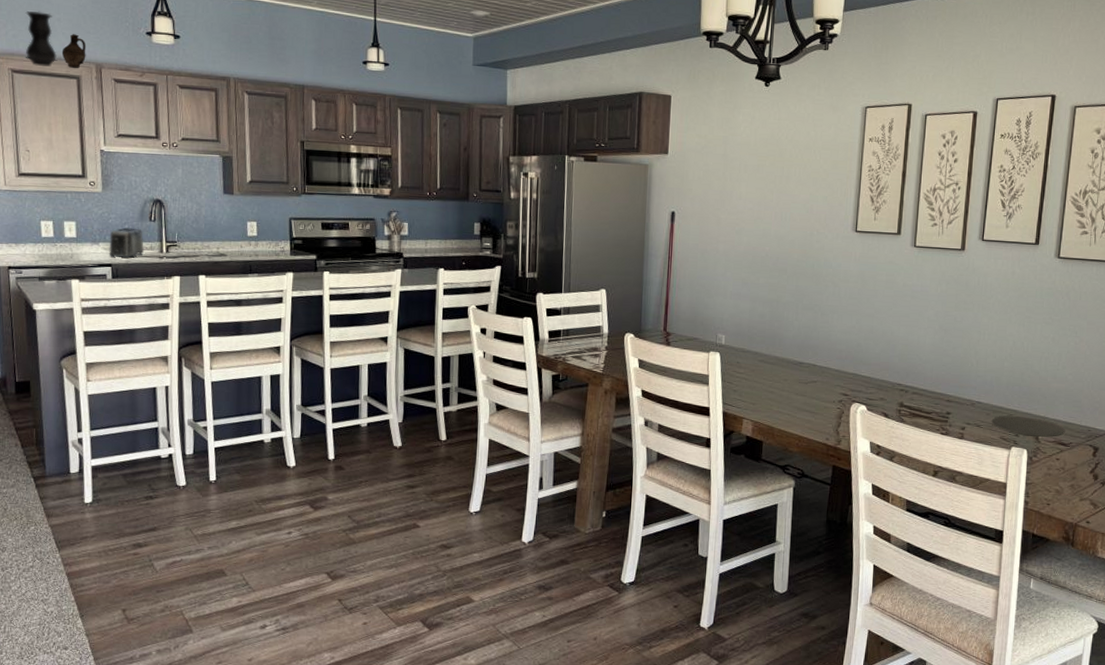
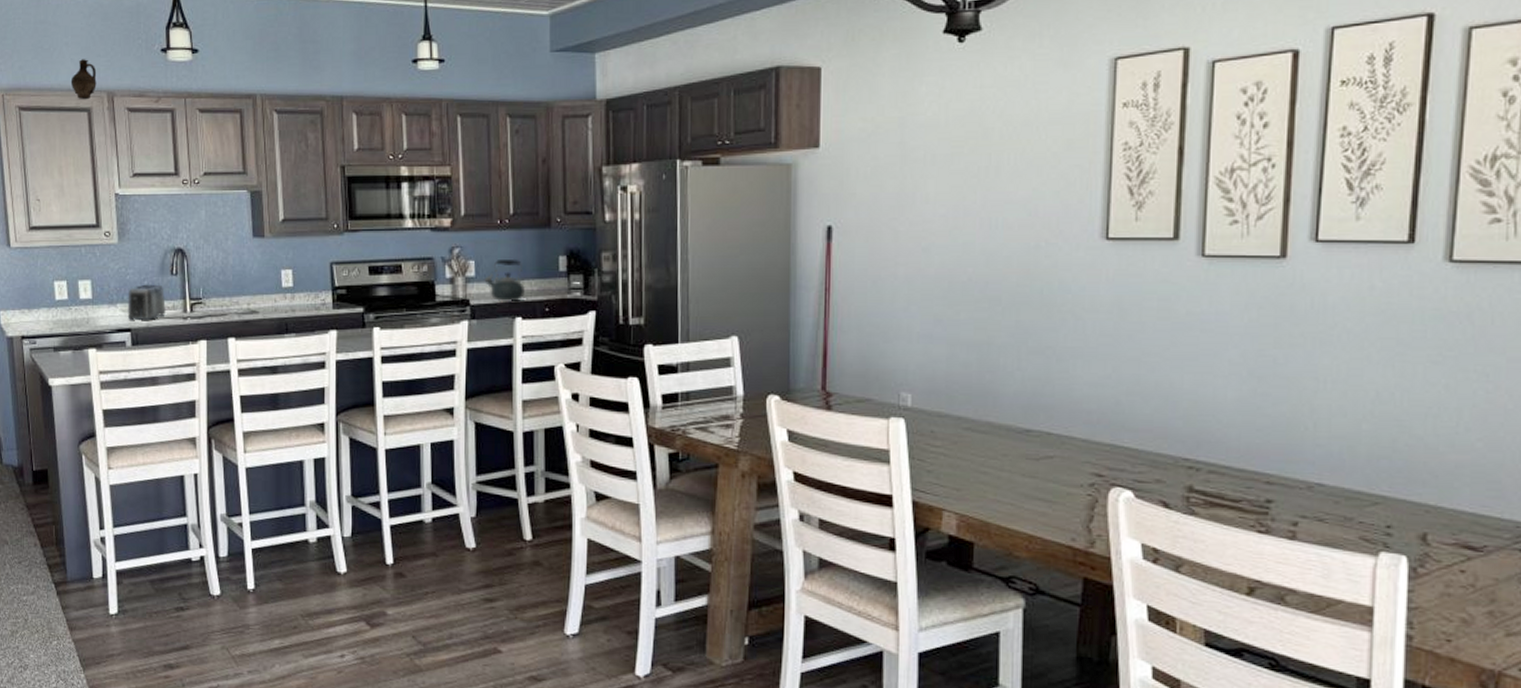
vase: present [25,11,57,67] -> none [31,36,65,100]
kettle: none [415,223,447,256] -> present [484,258,525,302]
plate: present [991,416,1065,438] -> none [1342,505,1474,538]

